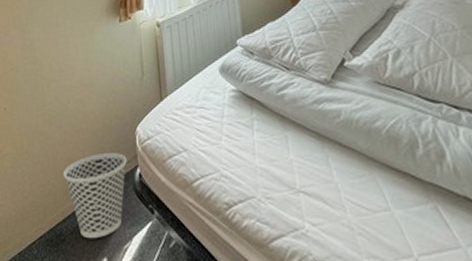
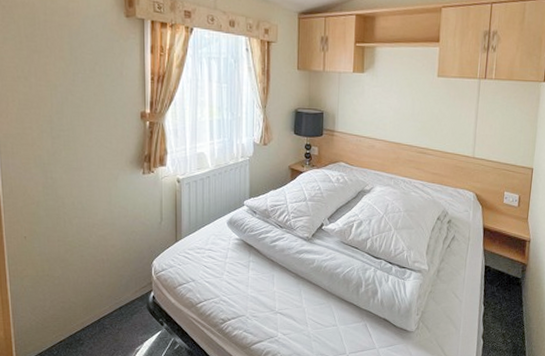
wastebasket: present [62,153,127,239] -> none [83,279,143,343]

